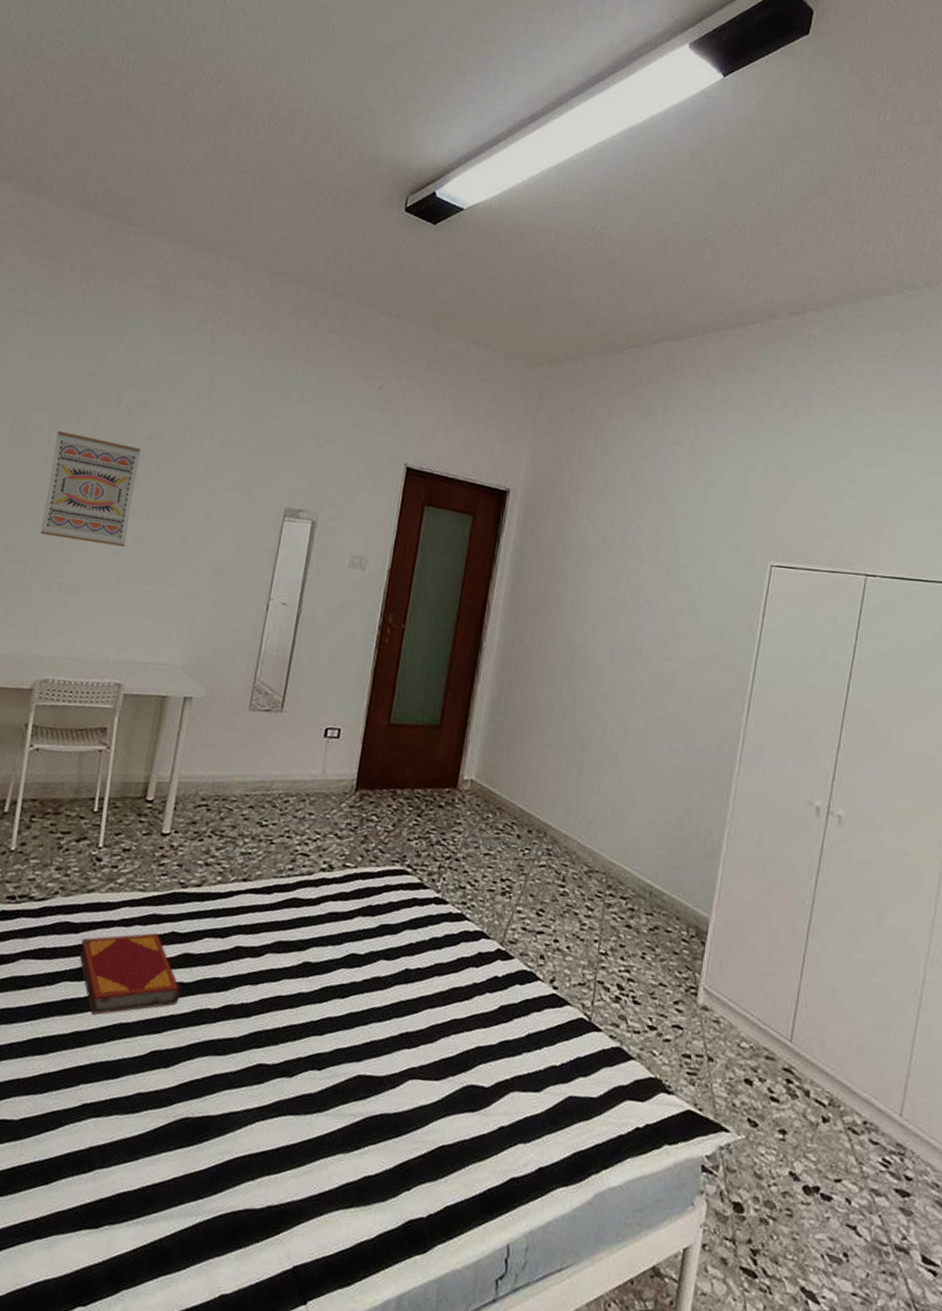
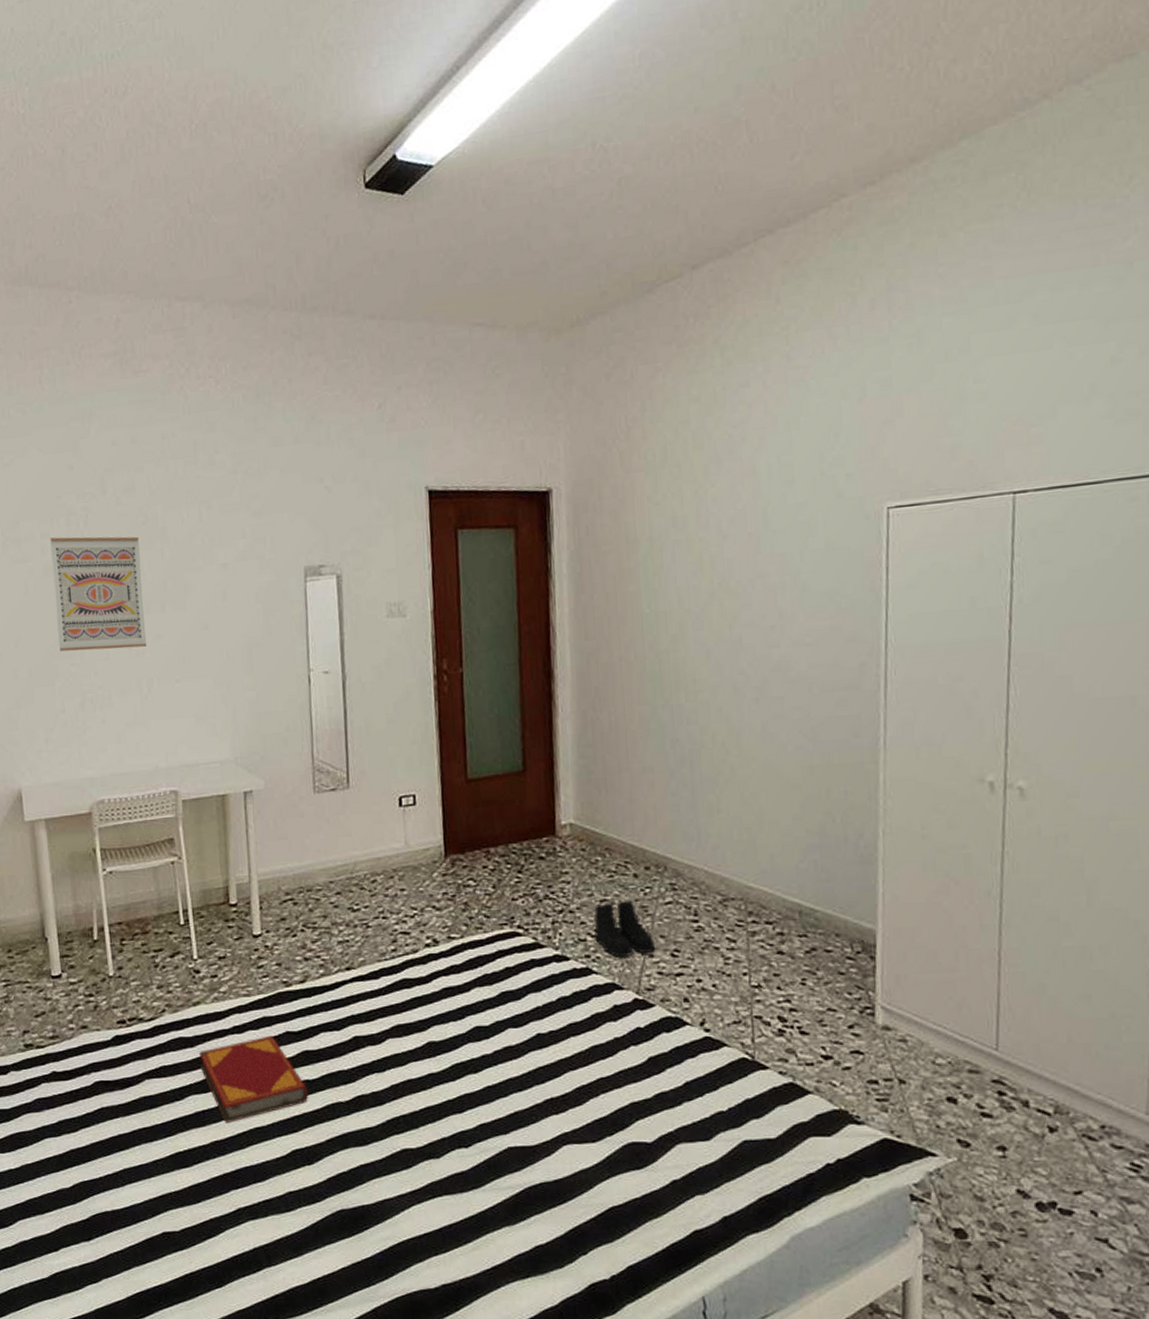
boots: none [473,856,525,909] -> present [594,900,656,958]

